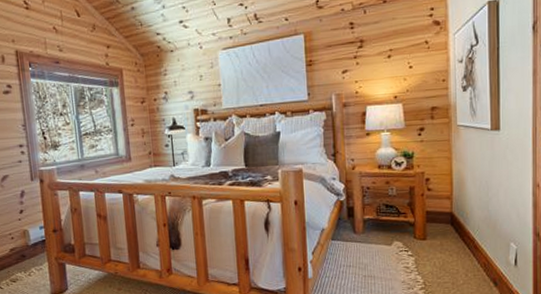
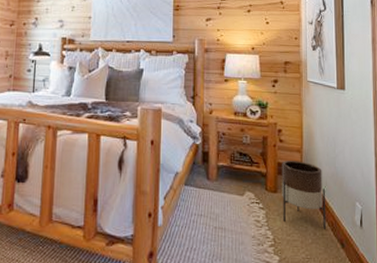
planter: none [430,207,478,270] -> present [282,161,326,229]

